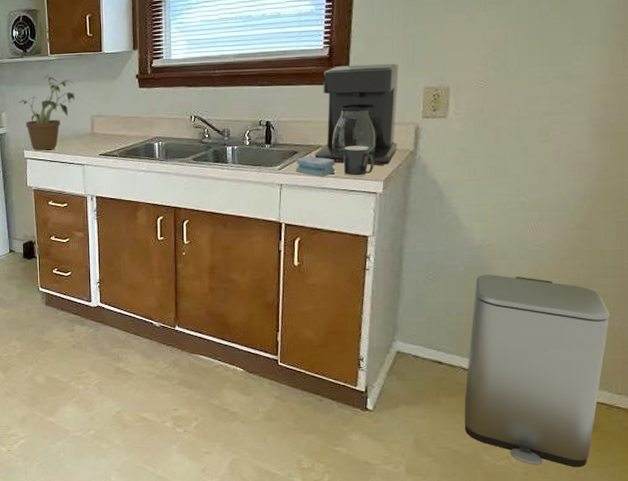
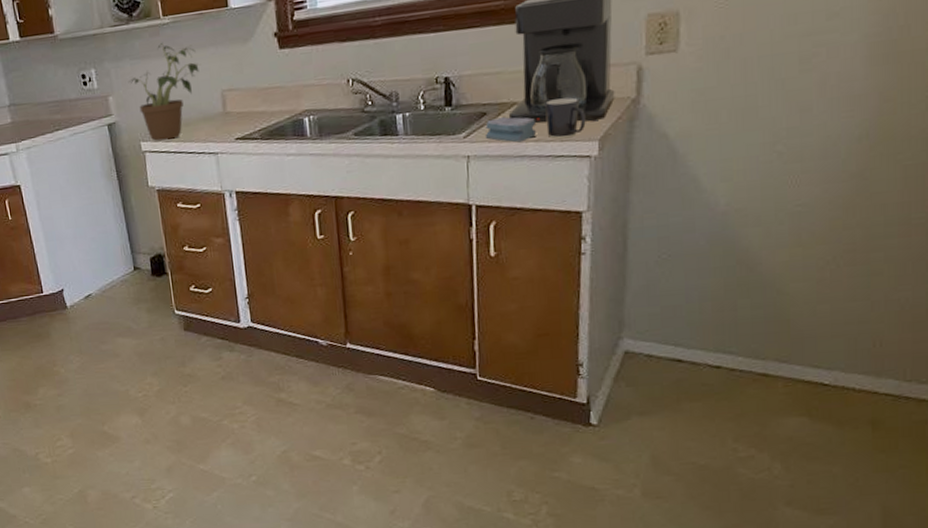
pedal bin: present [464,275,611,468] -> none [711,246,896,476]

